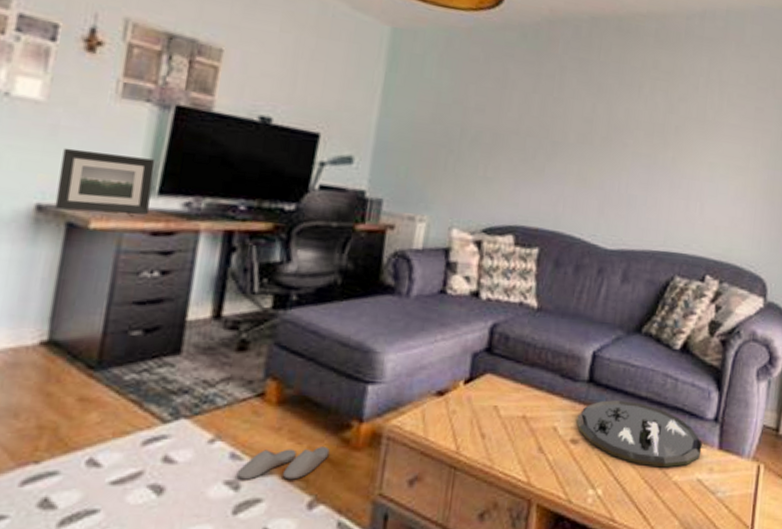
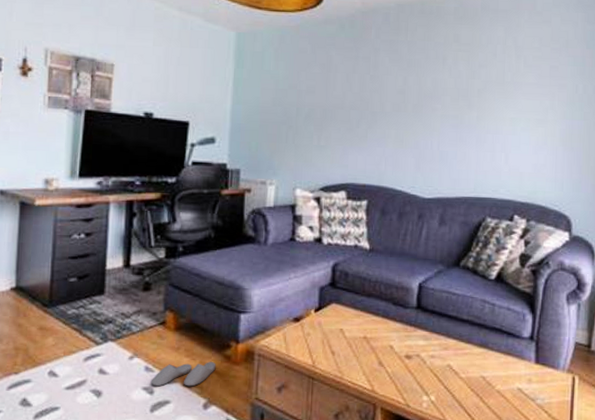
picture frame: present [54,147,156,215] -> none [11,148,75,193]
decorative tray: present [577,400,702,468] -> none [409,323,520,379]

